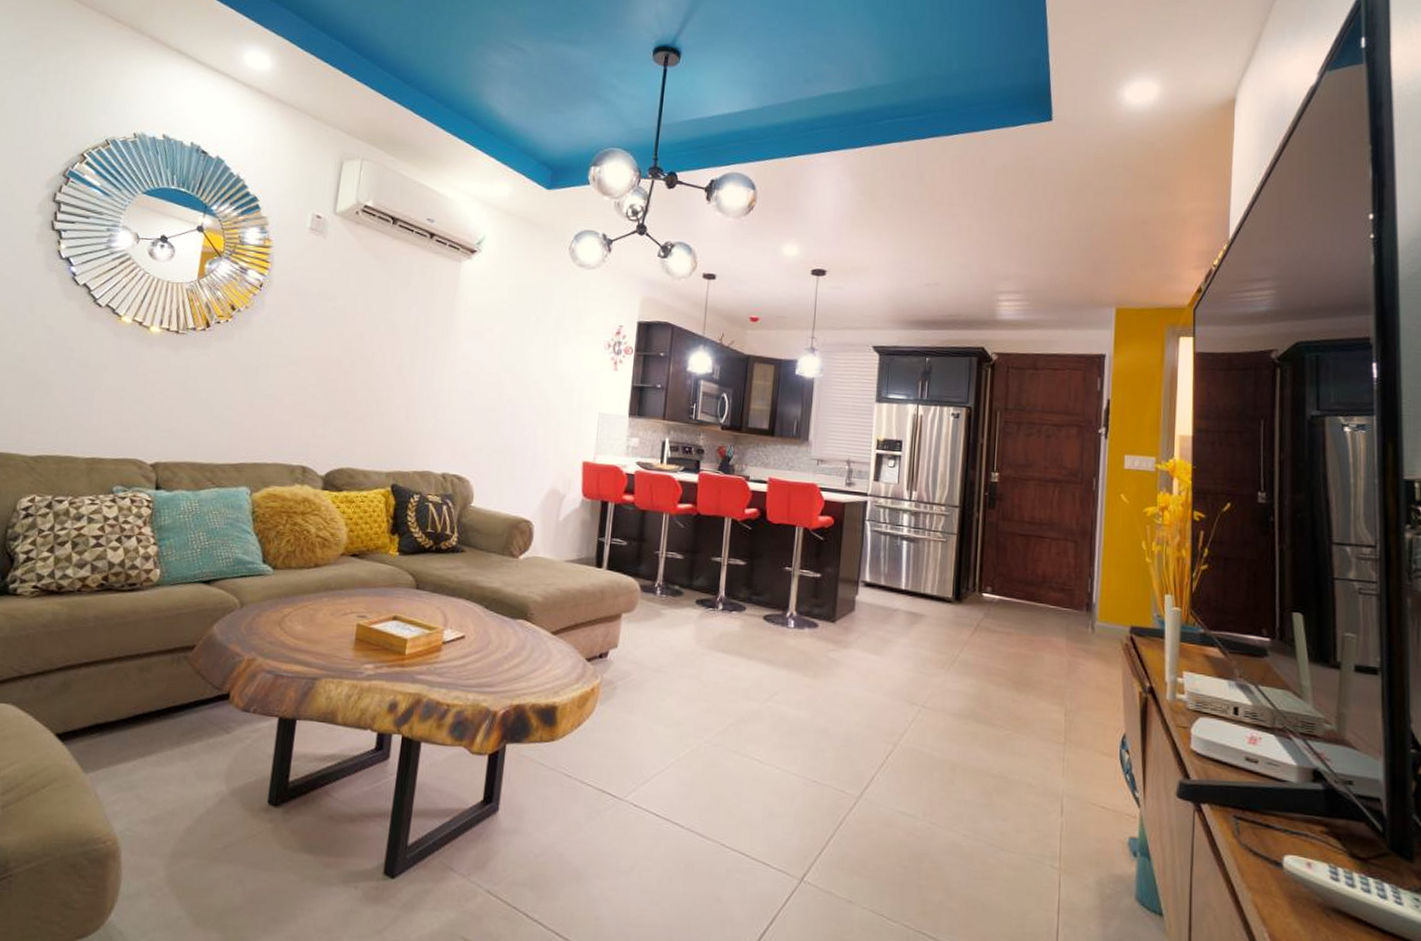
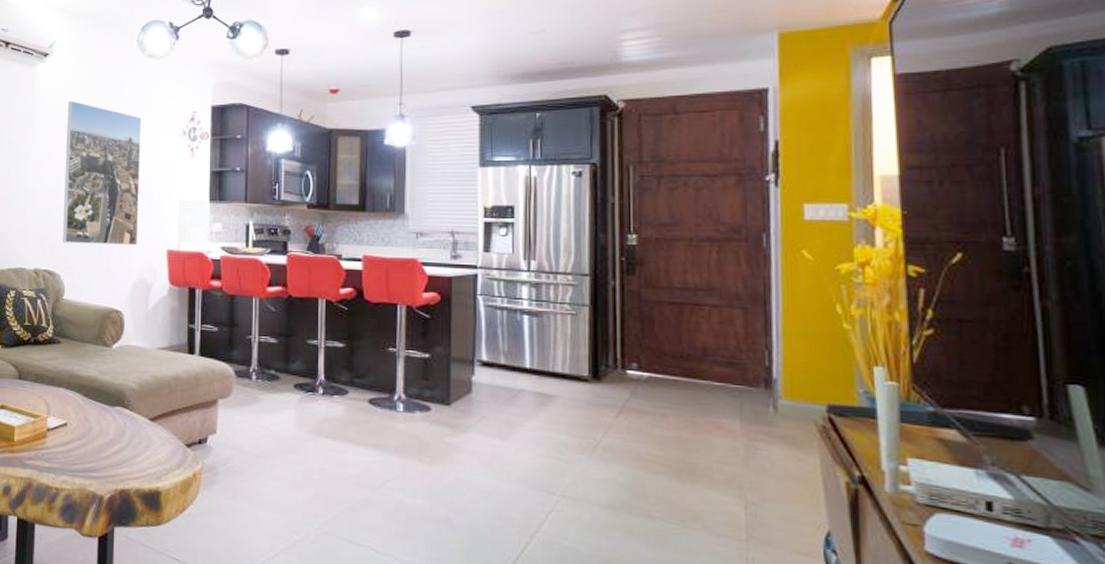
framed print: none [475,301,567,456] -> present [62,100,141,246]

